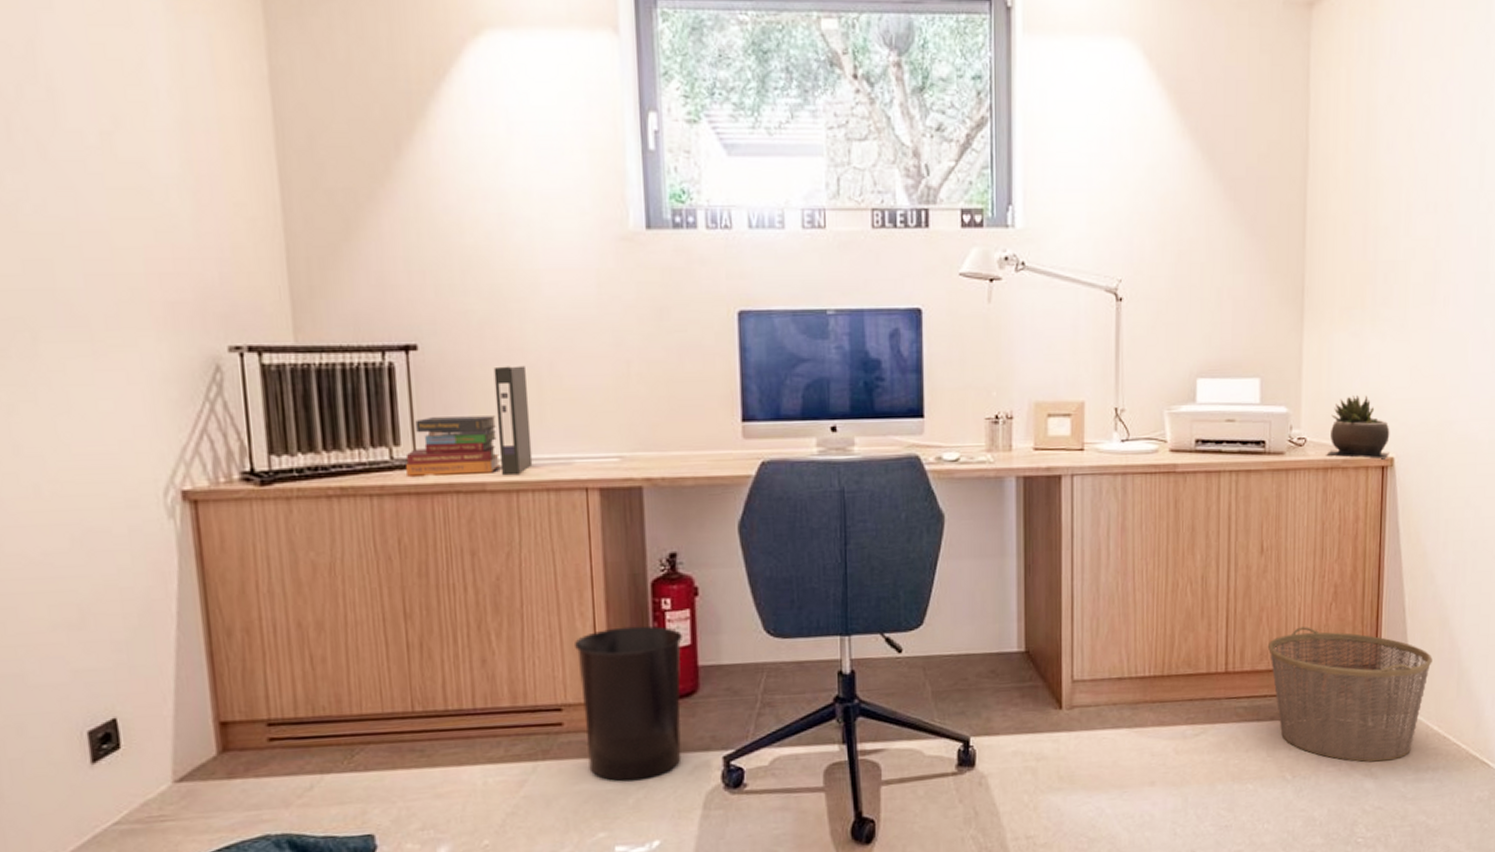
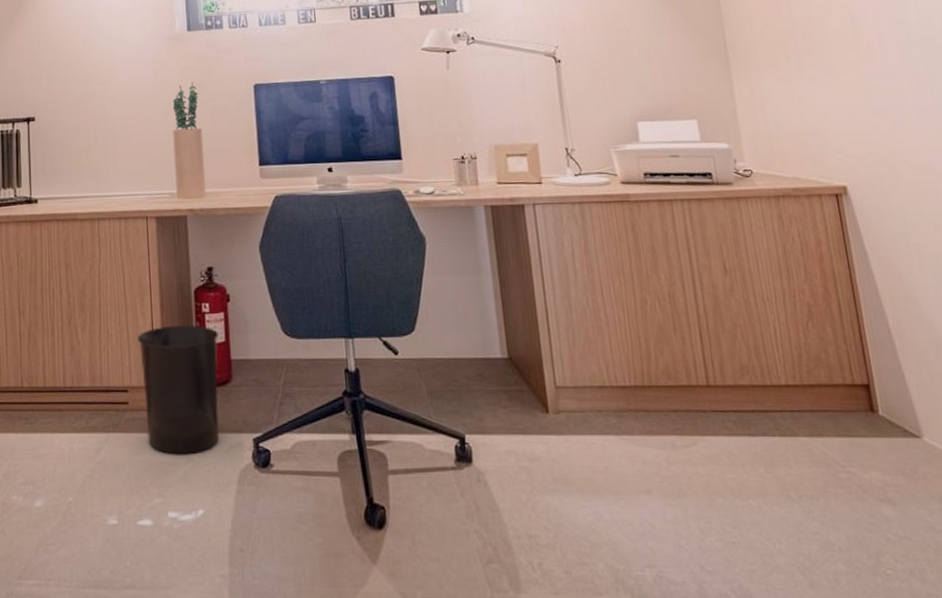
books: present [405,416,500,476] -> none [24,165,87,209]
binder: present [493,365,533,476] -> none [84,129,109,208]
vase: none [623,303,670,466] -> present [172,82,207,200]
basket: present [1267,627,1432,762] -> none [746,344,934,487]
succulent plant: present [1325,395,1390,460] -> none [773,131,841,188]

